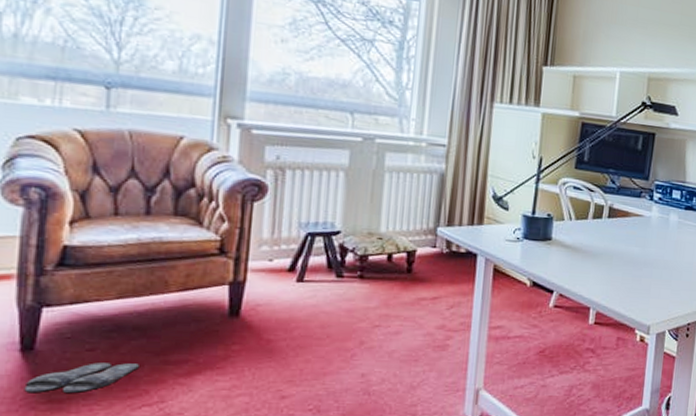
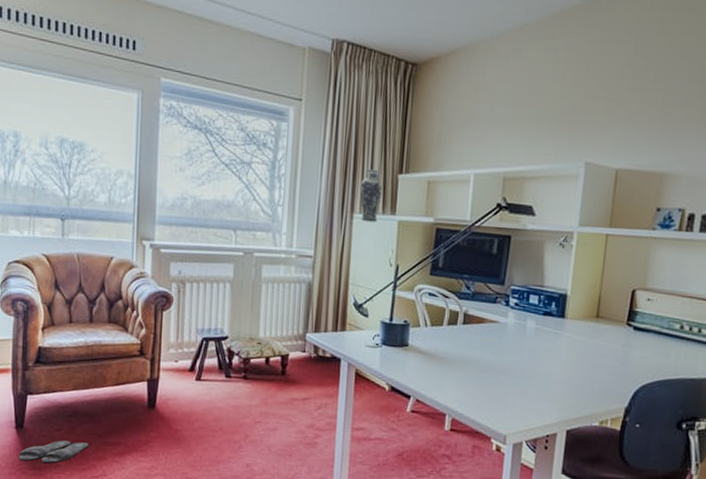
vase: none [500,58,526,113] -> present [359,169,383,223]

